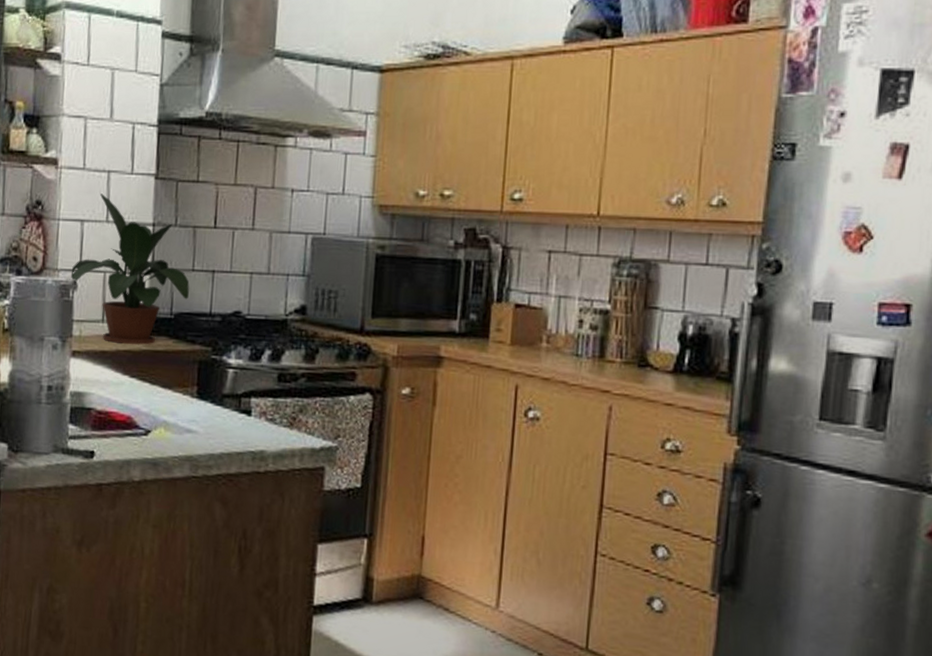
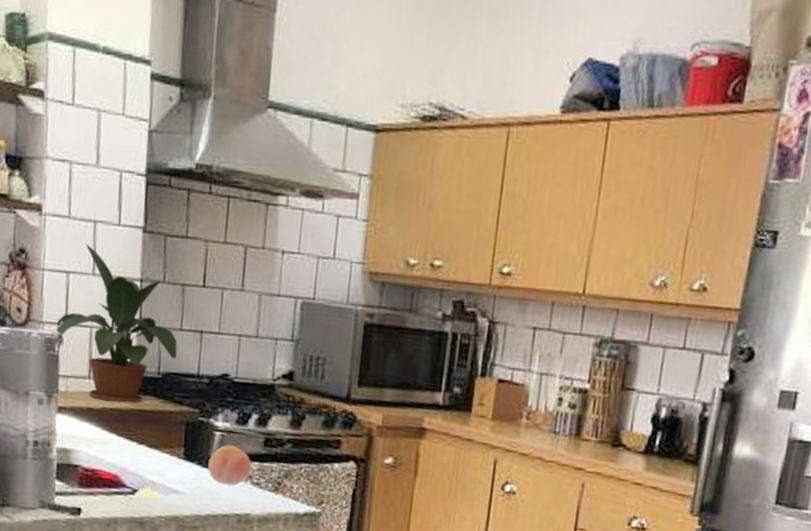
fruit: none [221,381,265,423] -> present [208,445,251,486]

